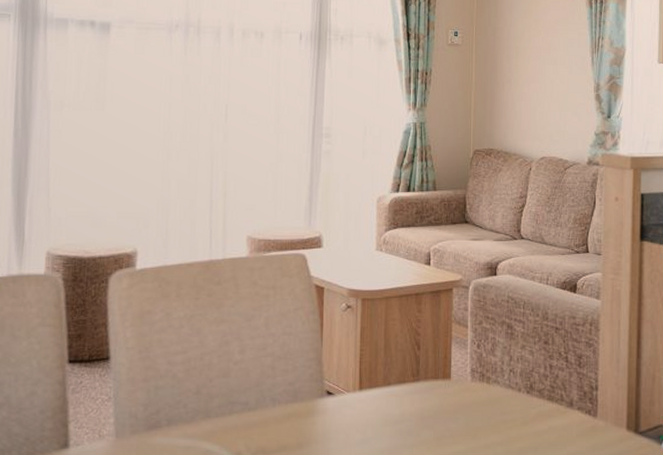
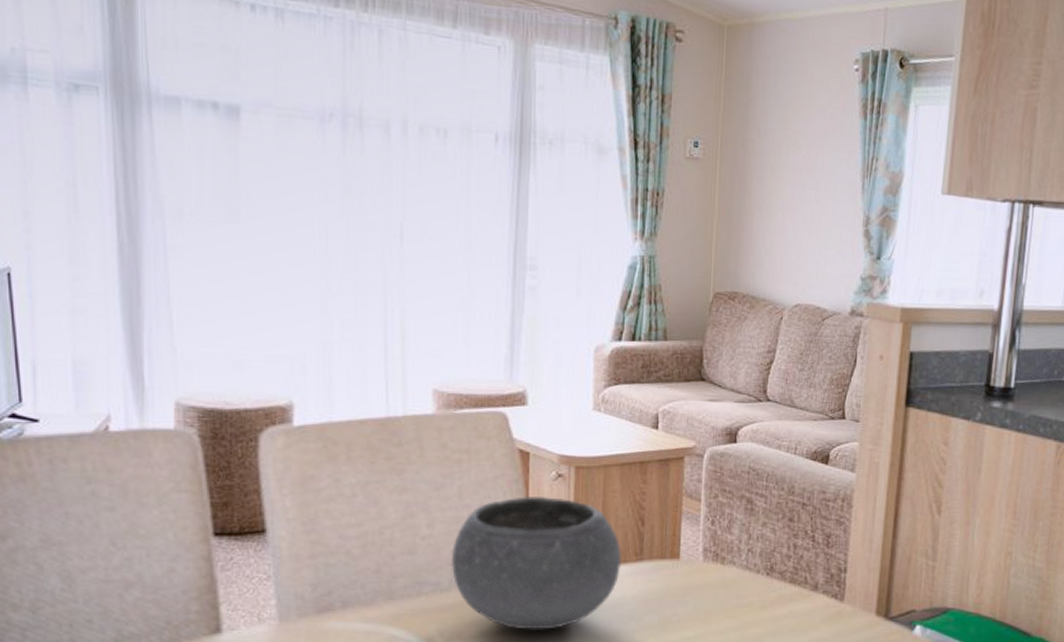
bowl: none [257,326,402,445] -> present [450,497,622,630]

